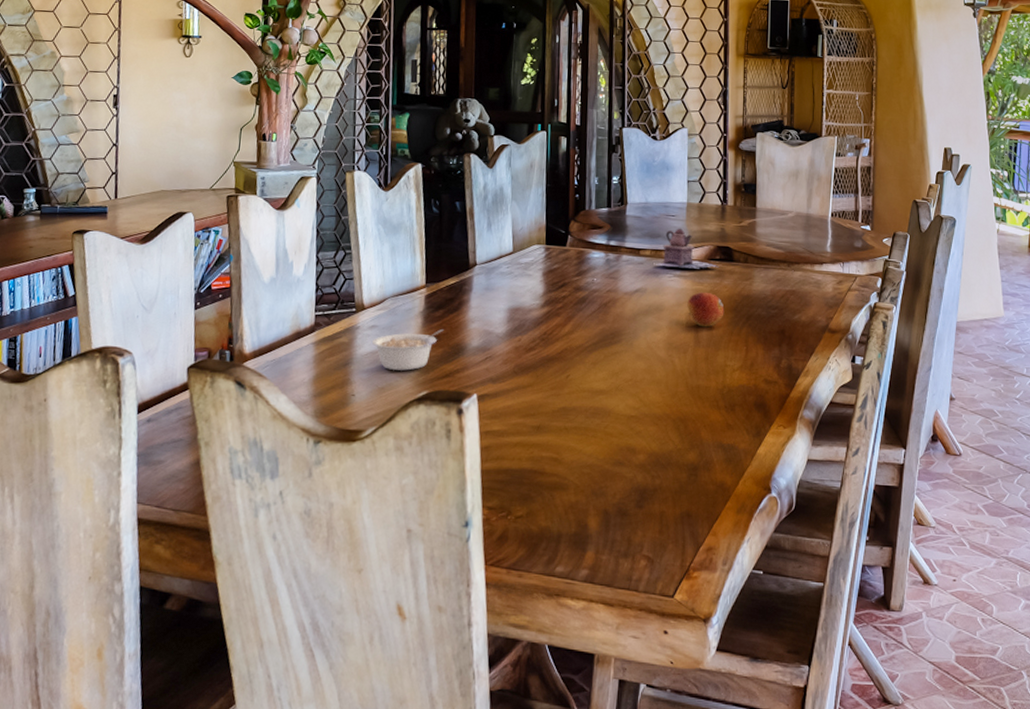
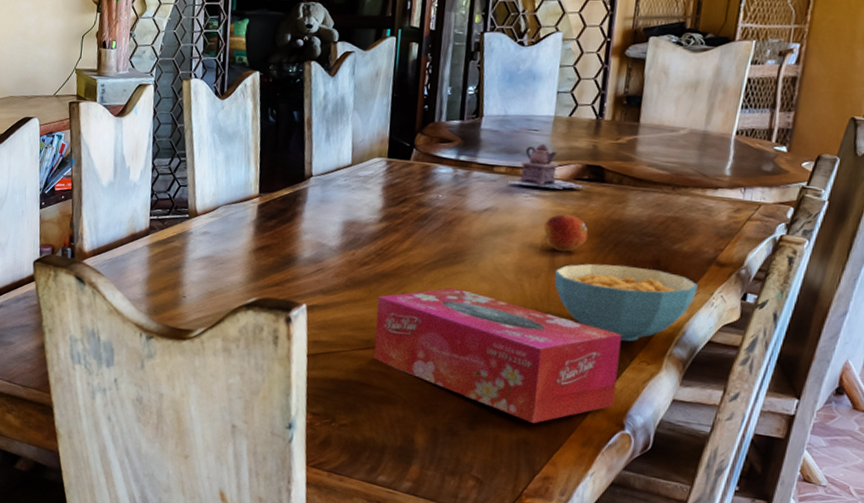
legume: present [371,329,444,371] -> none [203,239,275,277]
tissue box: none [544,367,761,496] -> present [374,287,623,424]
cereal bowl: none [699,336,816,408] -> present [554,263,698,342]

